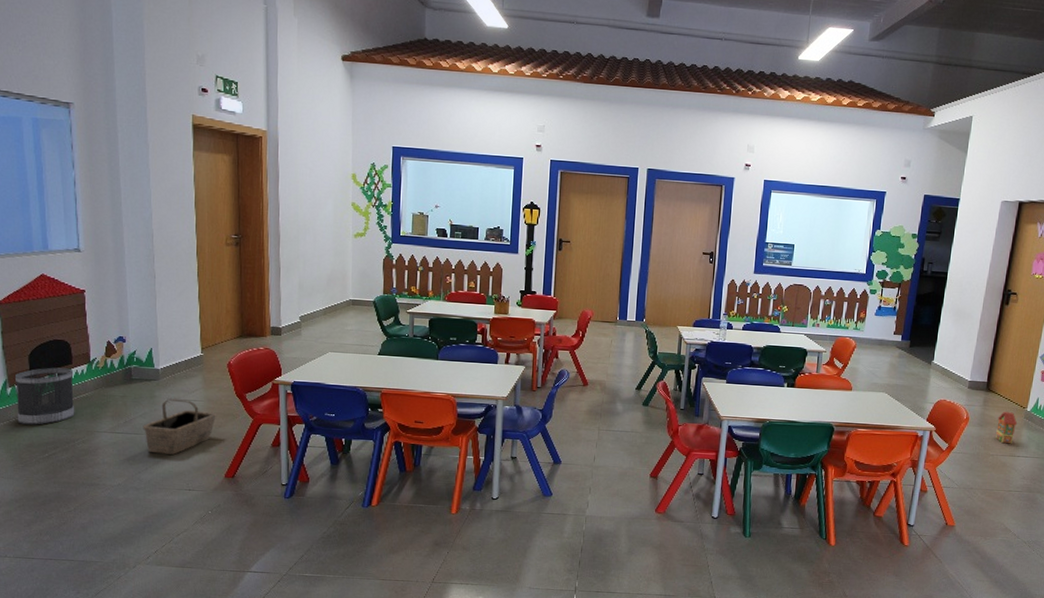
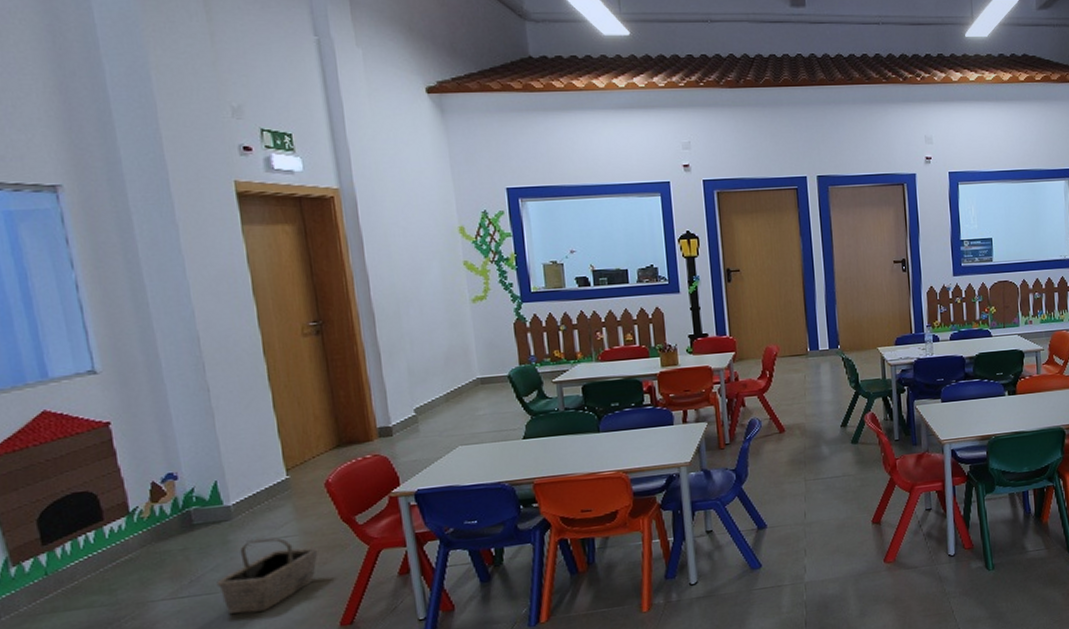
wastebasket: present [15,367,75,425] -> none [20,526,116,612]

